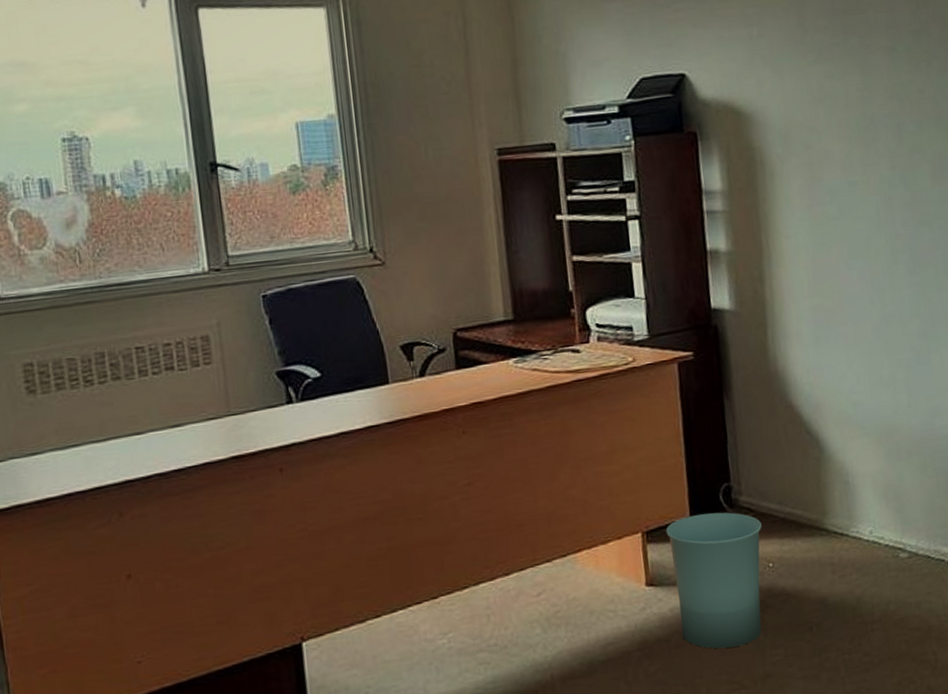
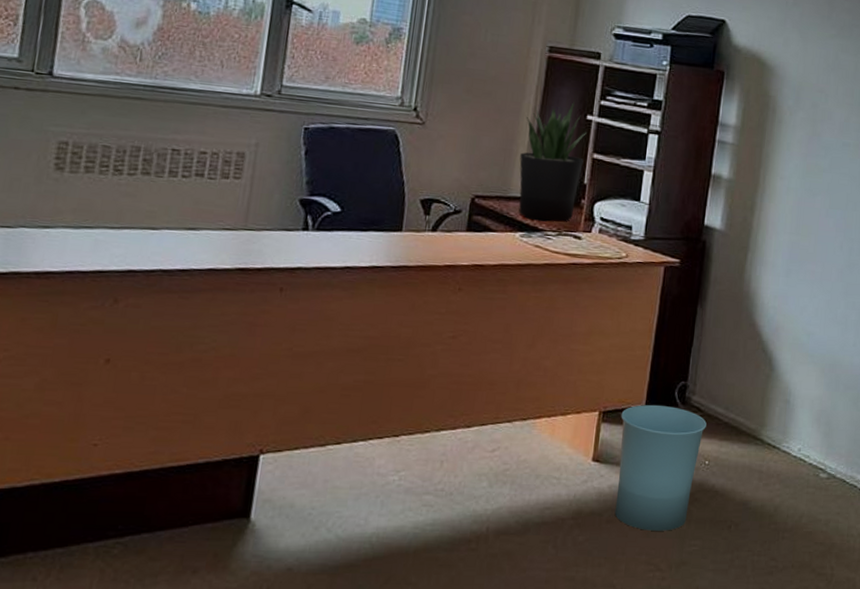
planter: none [490,204,565,342] -> present [518,101,587,222]

